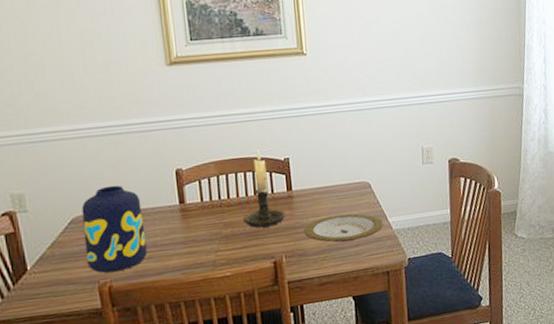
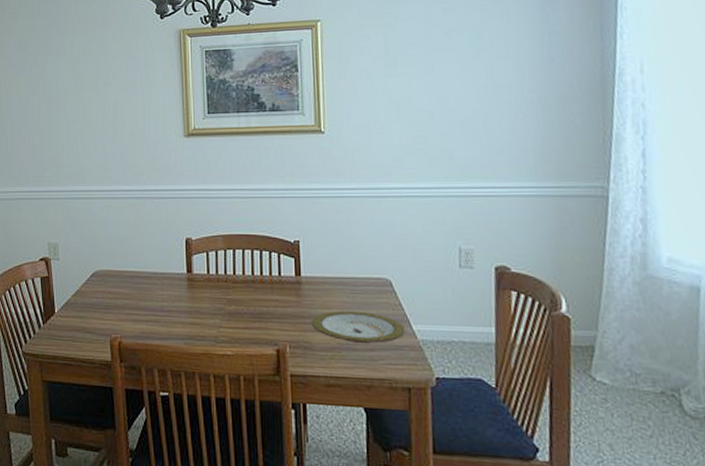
vase: present [81,185,147,273] -> none [102,246,155,330]
candle holder: present [243,147,285,228] -> none [248,226,292,311]

